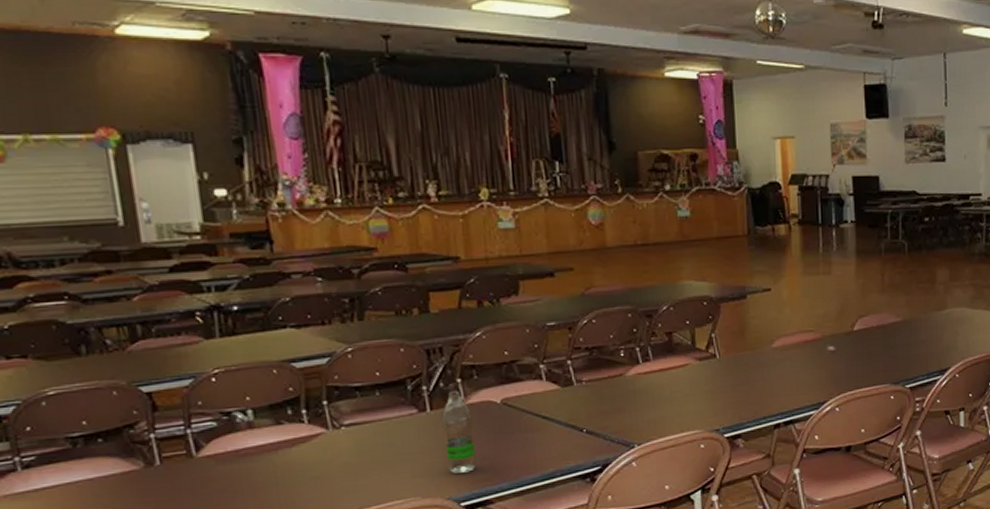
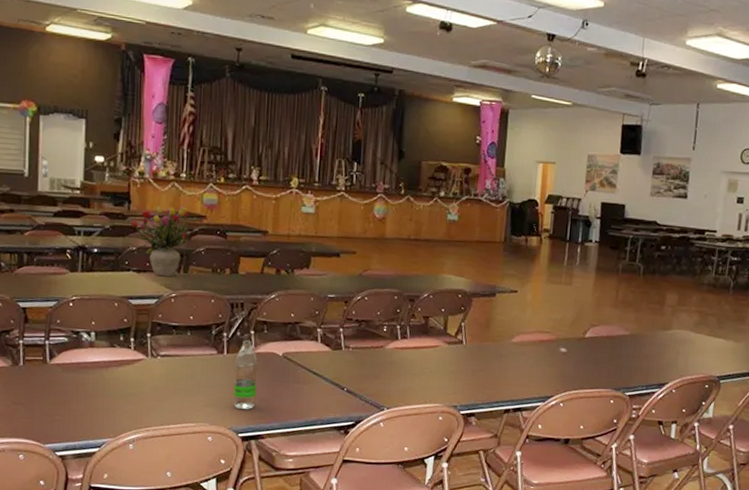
flower arrangement: none [277,239,358,330] -> present [129,206,189,277]

